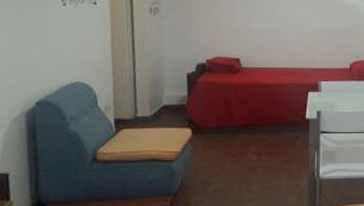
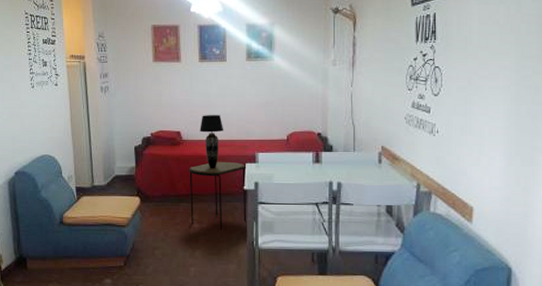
side table: none [247,90,309,162] -> present [188,161,247,231]
table lamp: none [261,42,287,98] -> present [200,115,224,169]

